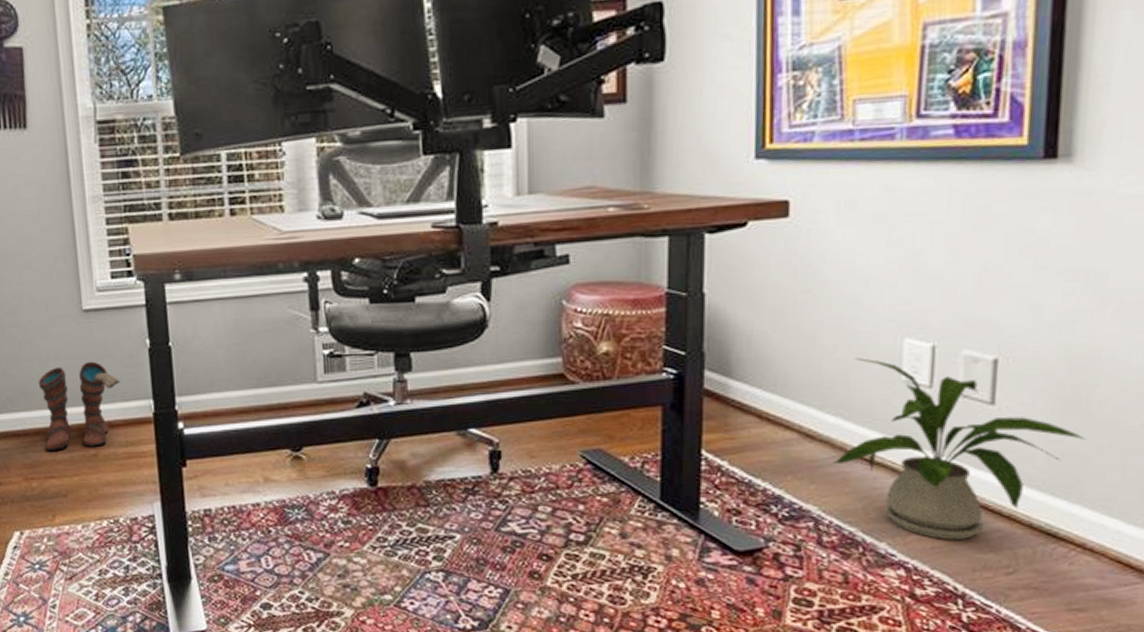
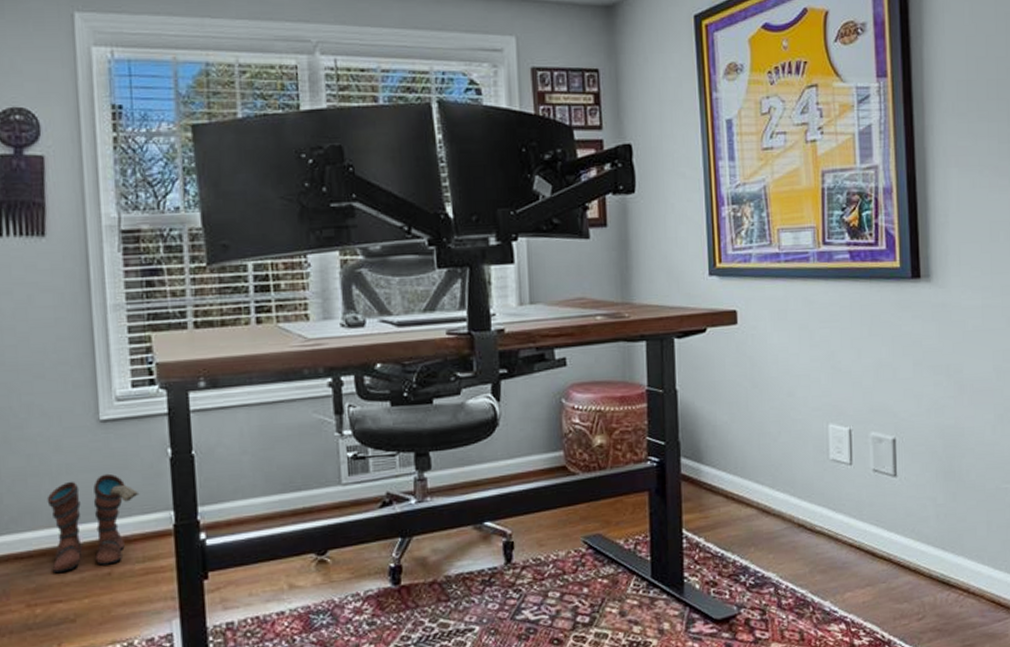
house plant: present [832,358,1087,539] -> none [784,442,961,595]

